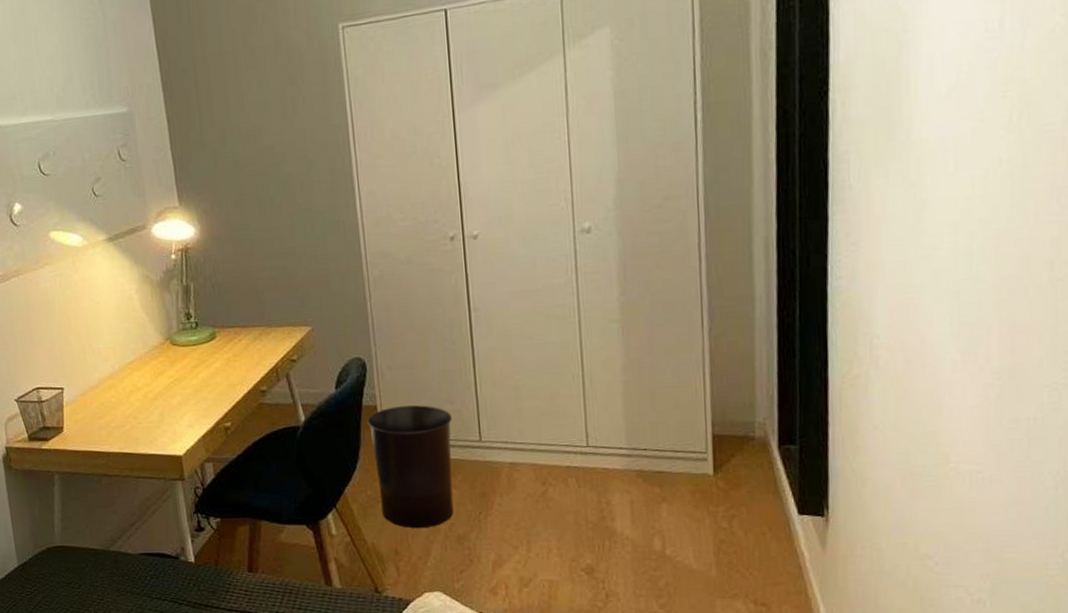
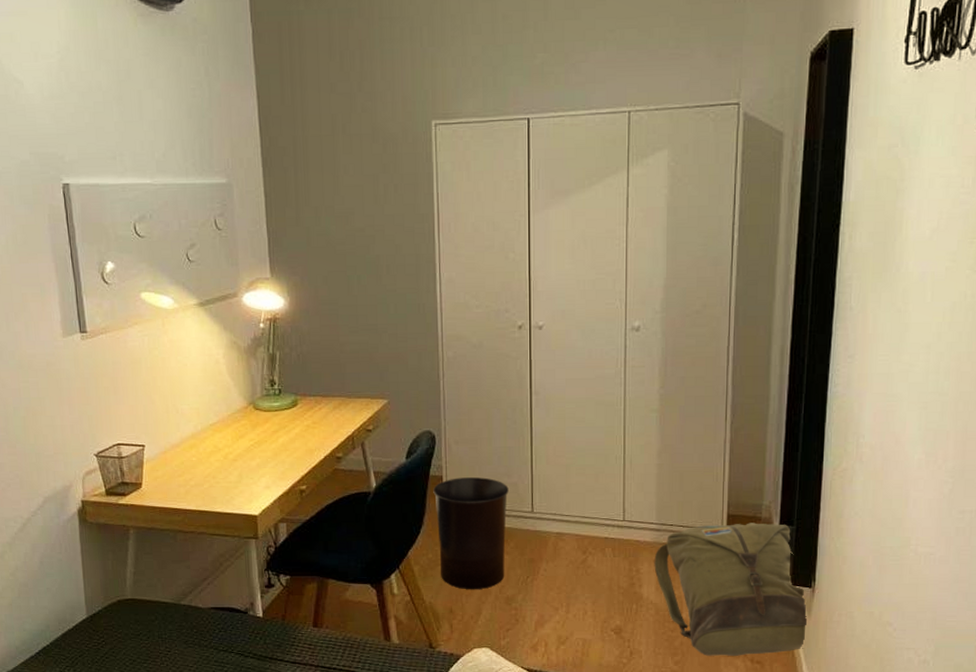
backpack: none [627,443,821,598] -> present [654,523,807,656]

